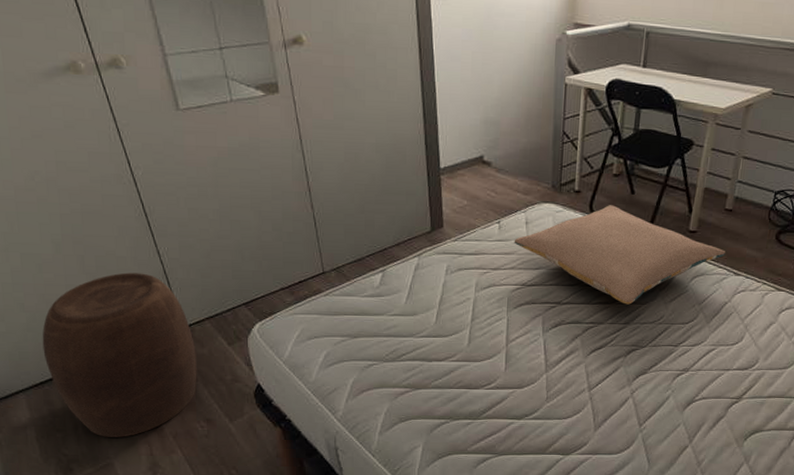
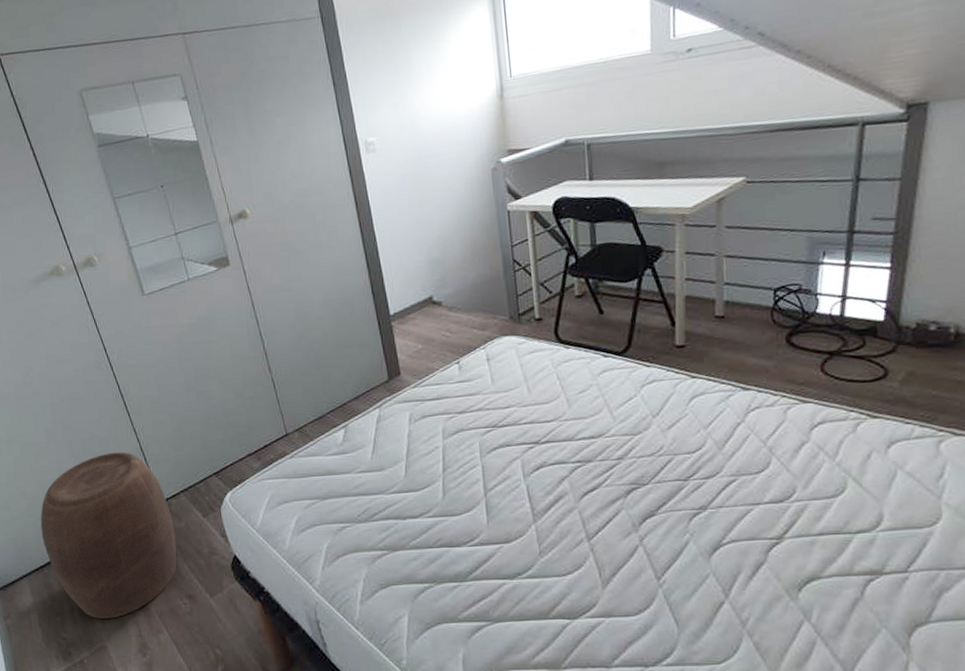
pillow: present [514,205,726,305] -> none [477,329,727,437]

